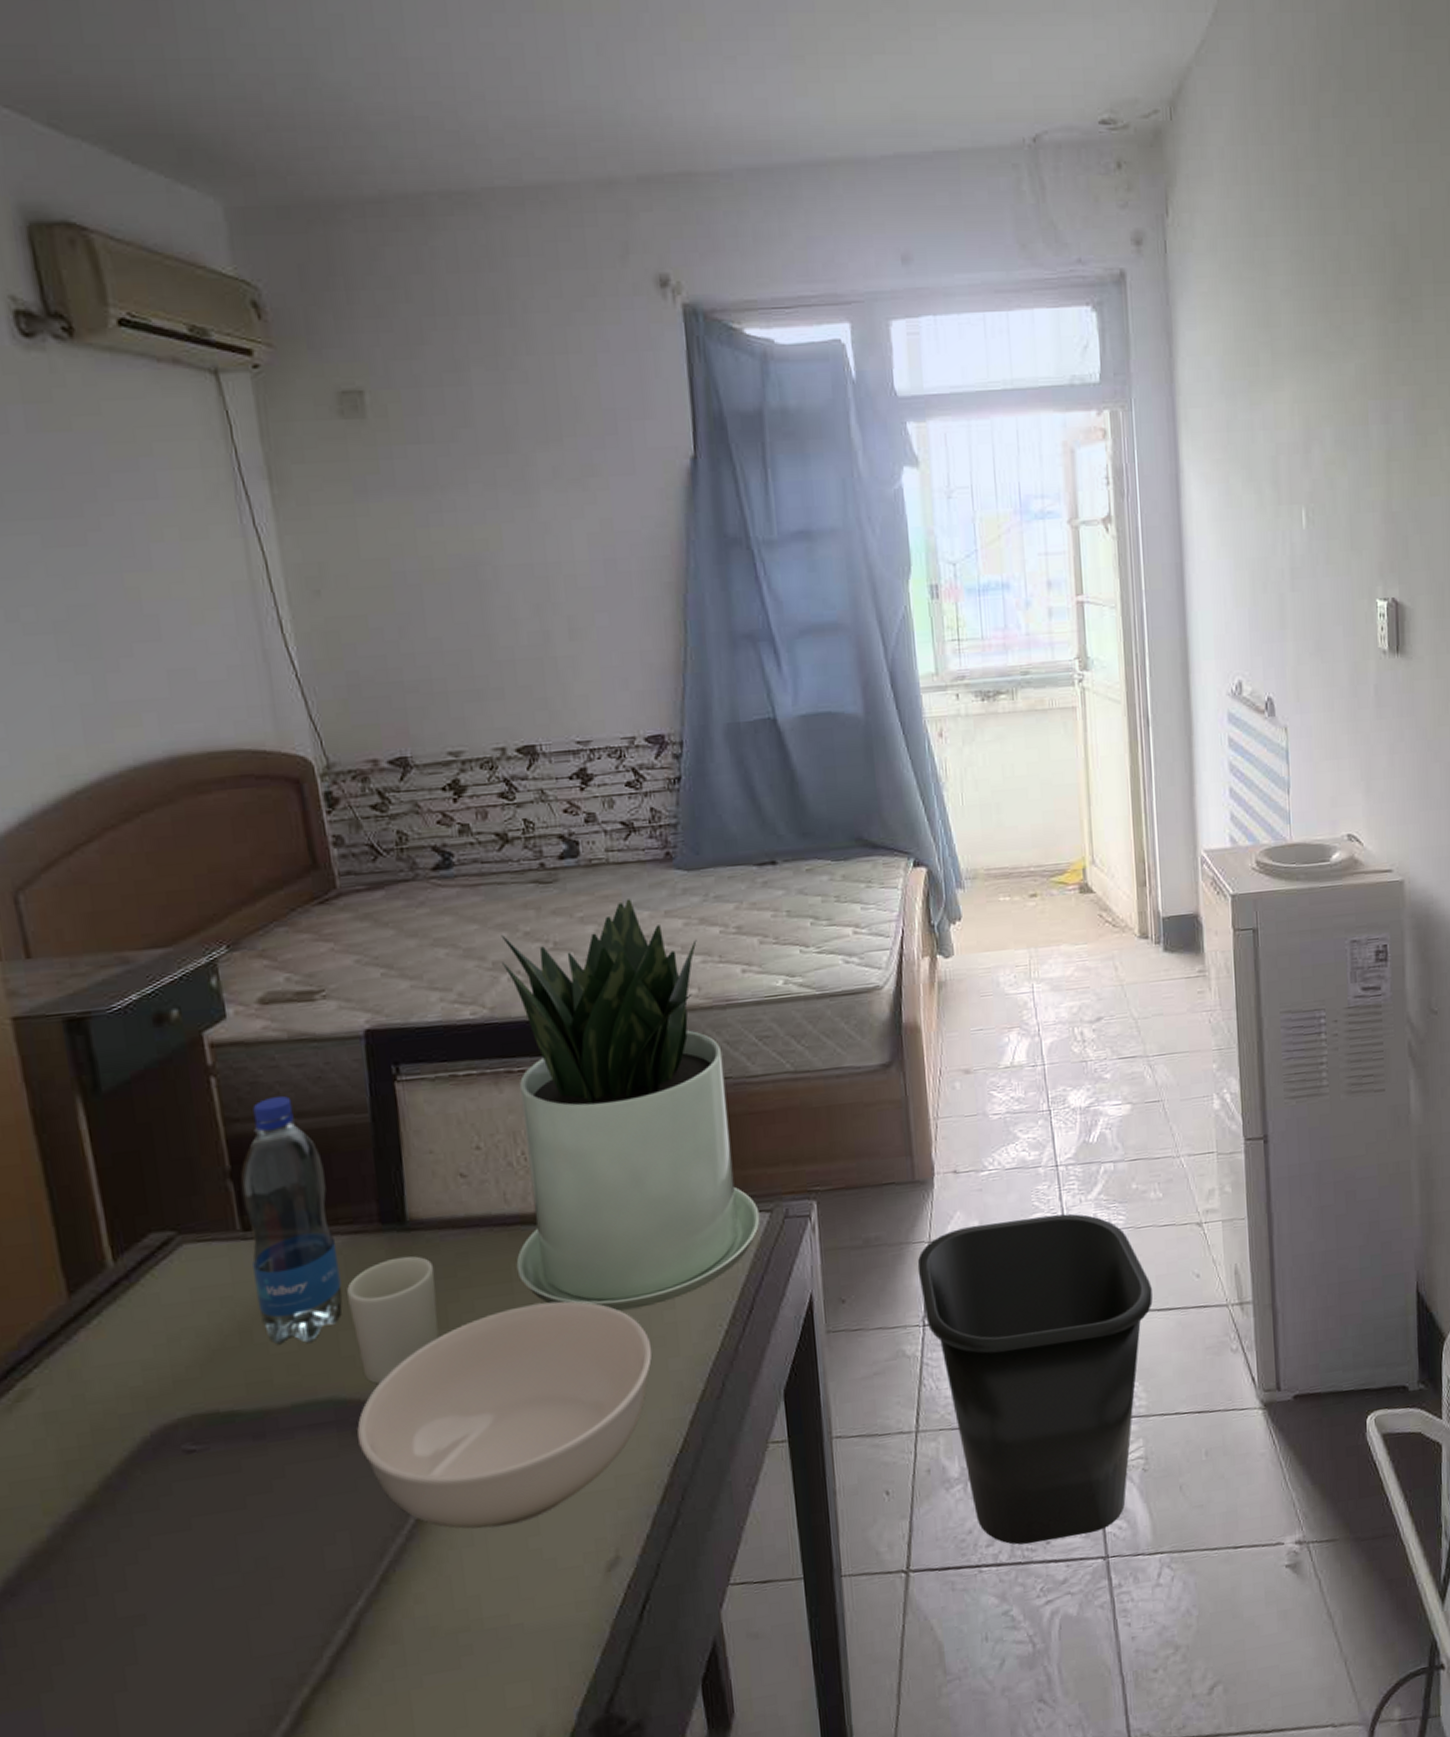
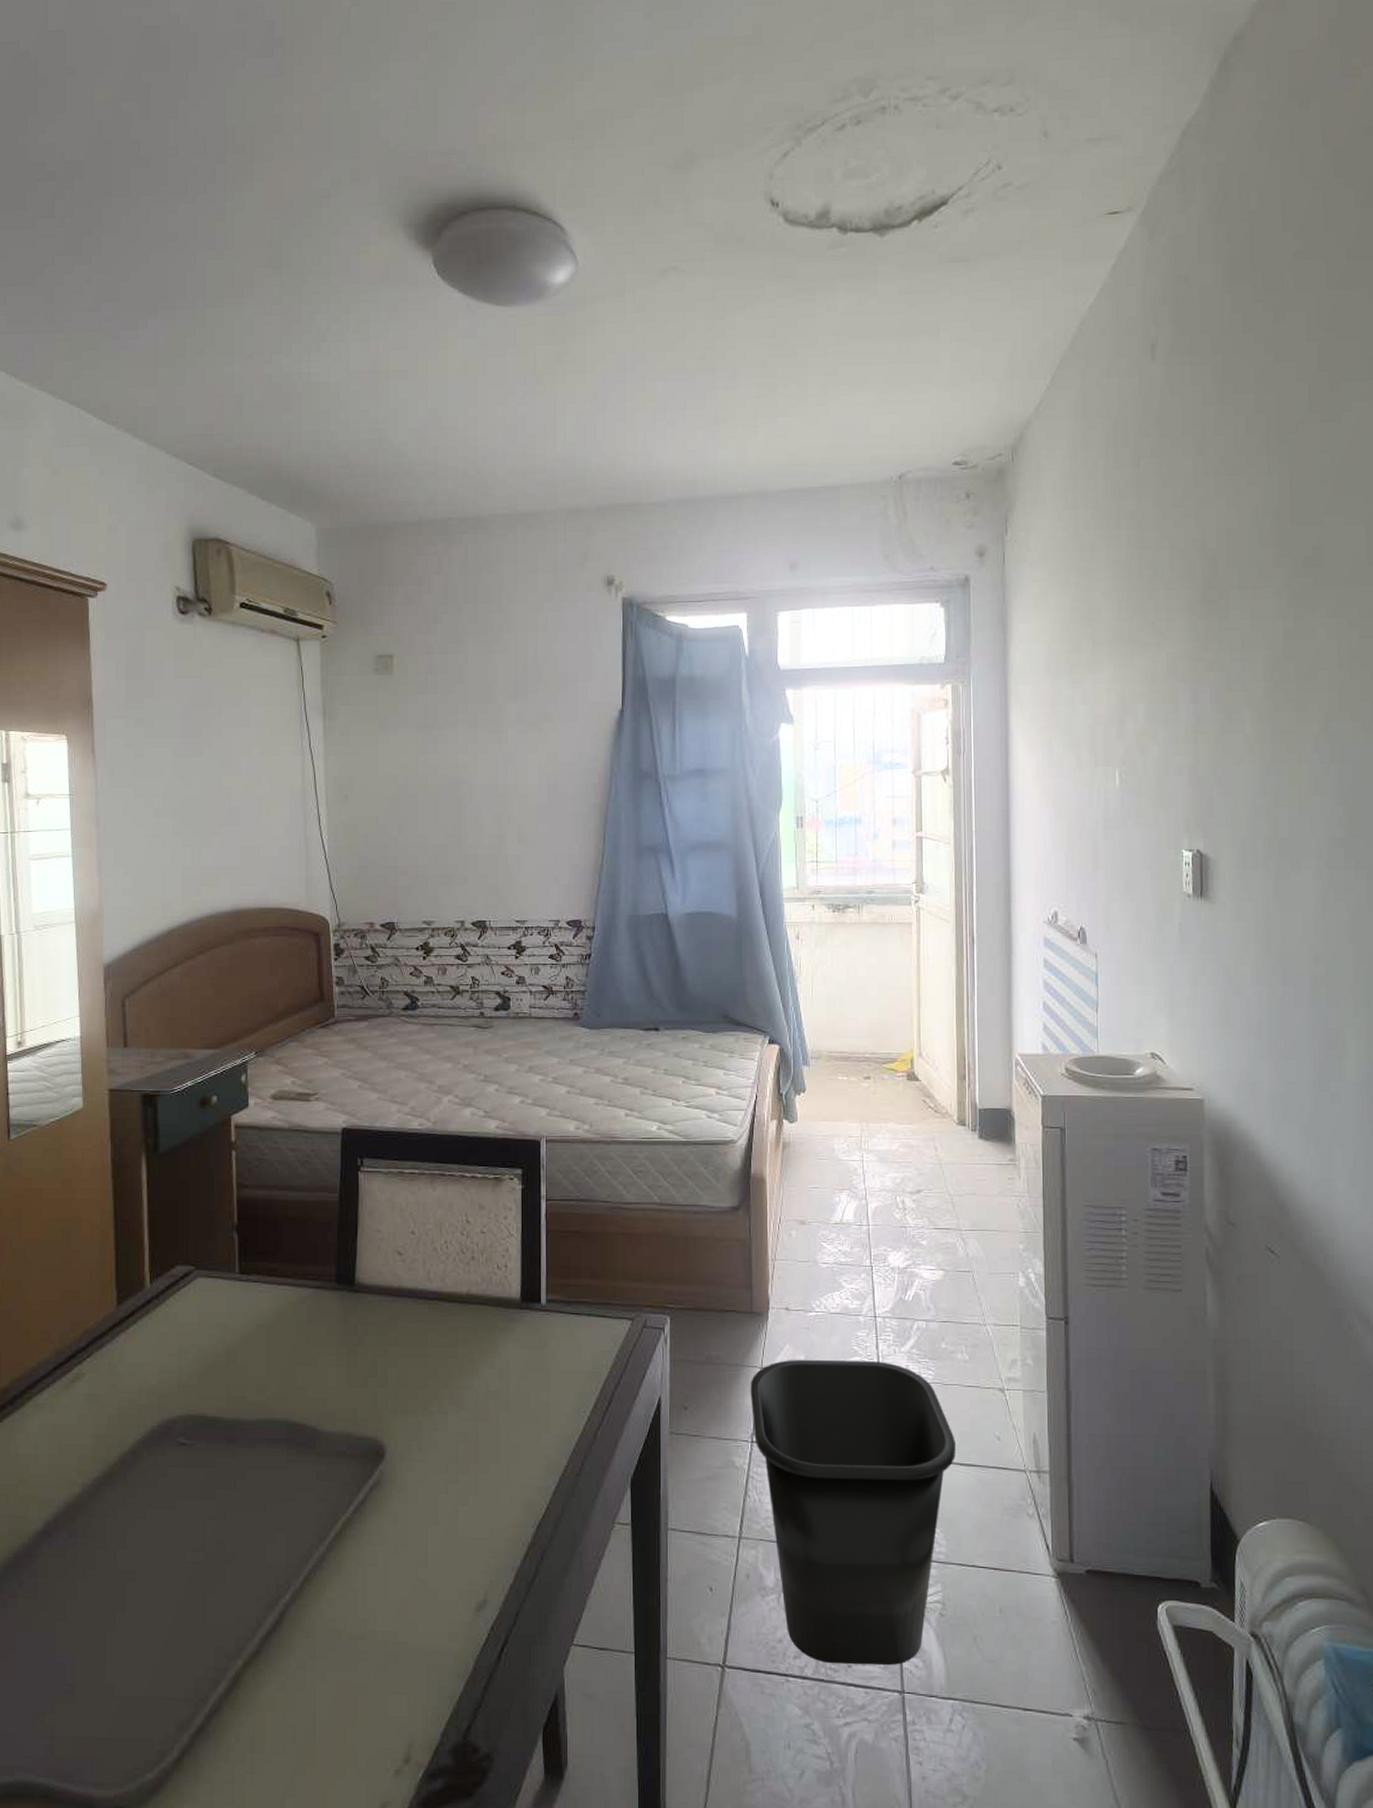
bottle: present [240,1095,343,1345] -> none [243,1171,303,1371]
mug: present [347,1256,439,1384] -> none [307,1312,371,1415]
bowl: present [357,1301,653,1529] -> none [301,1368,529,1554]
planter: present [501,899,760,1311] -> none [432,1047,623,1386]

